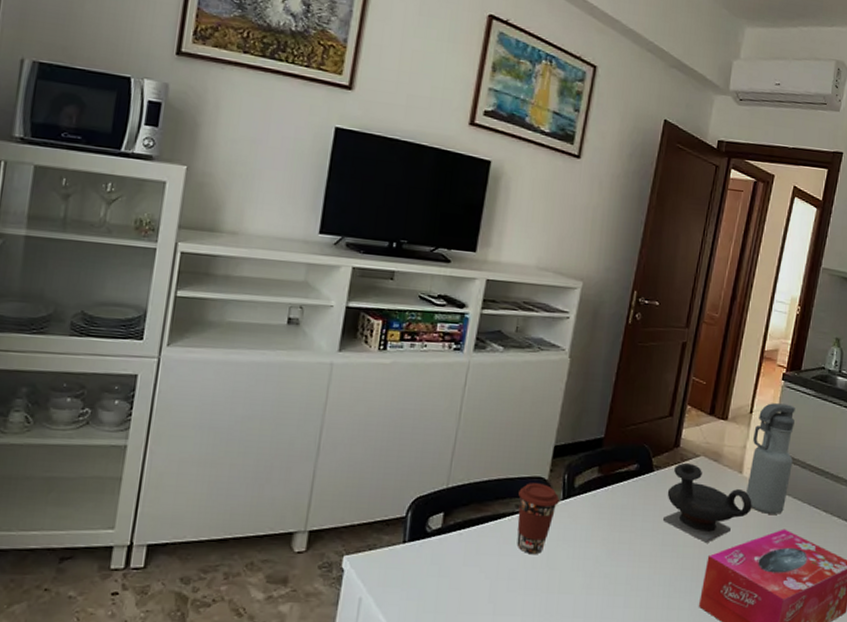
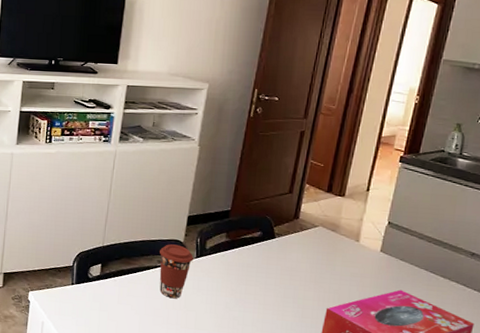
teapot: present [663,462,752,543] -> none [285,231,369,298]
water bottle: present [746,403,795,514] -> none [363,182,413,277]

